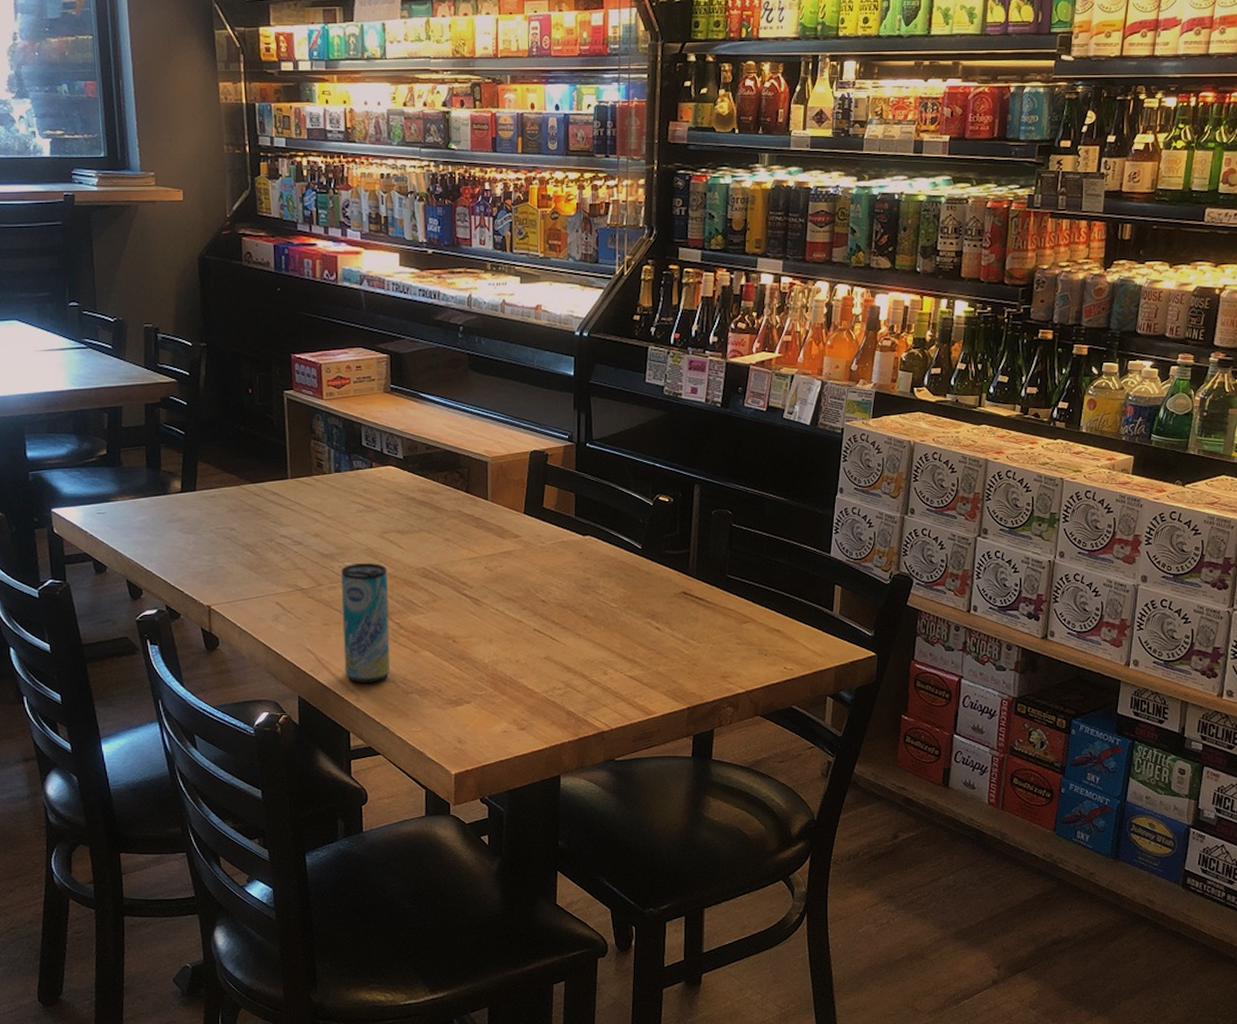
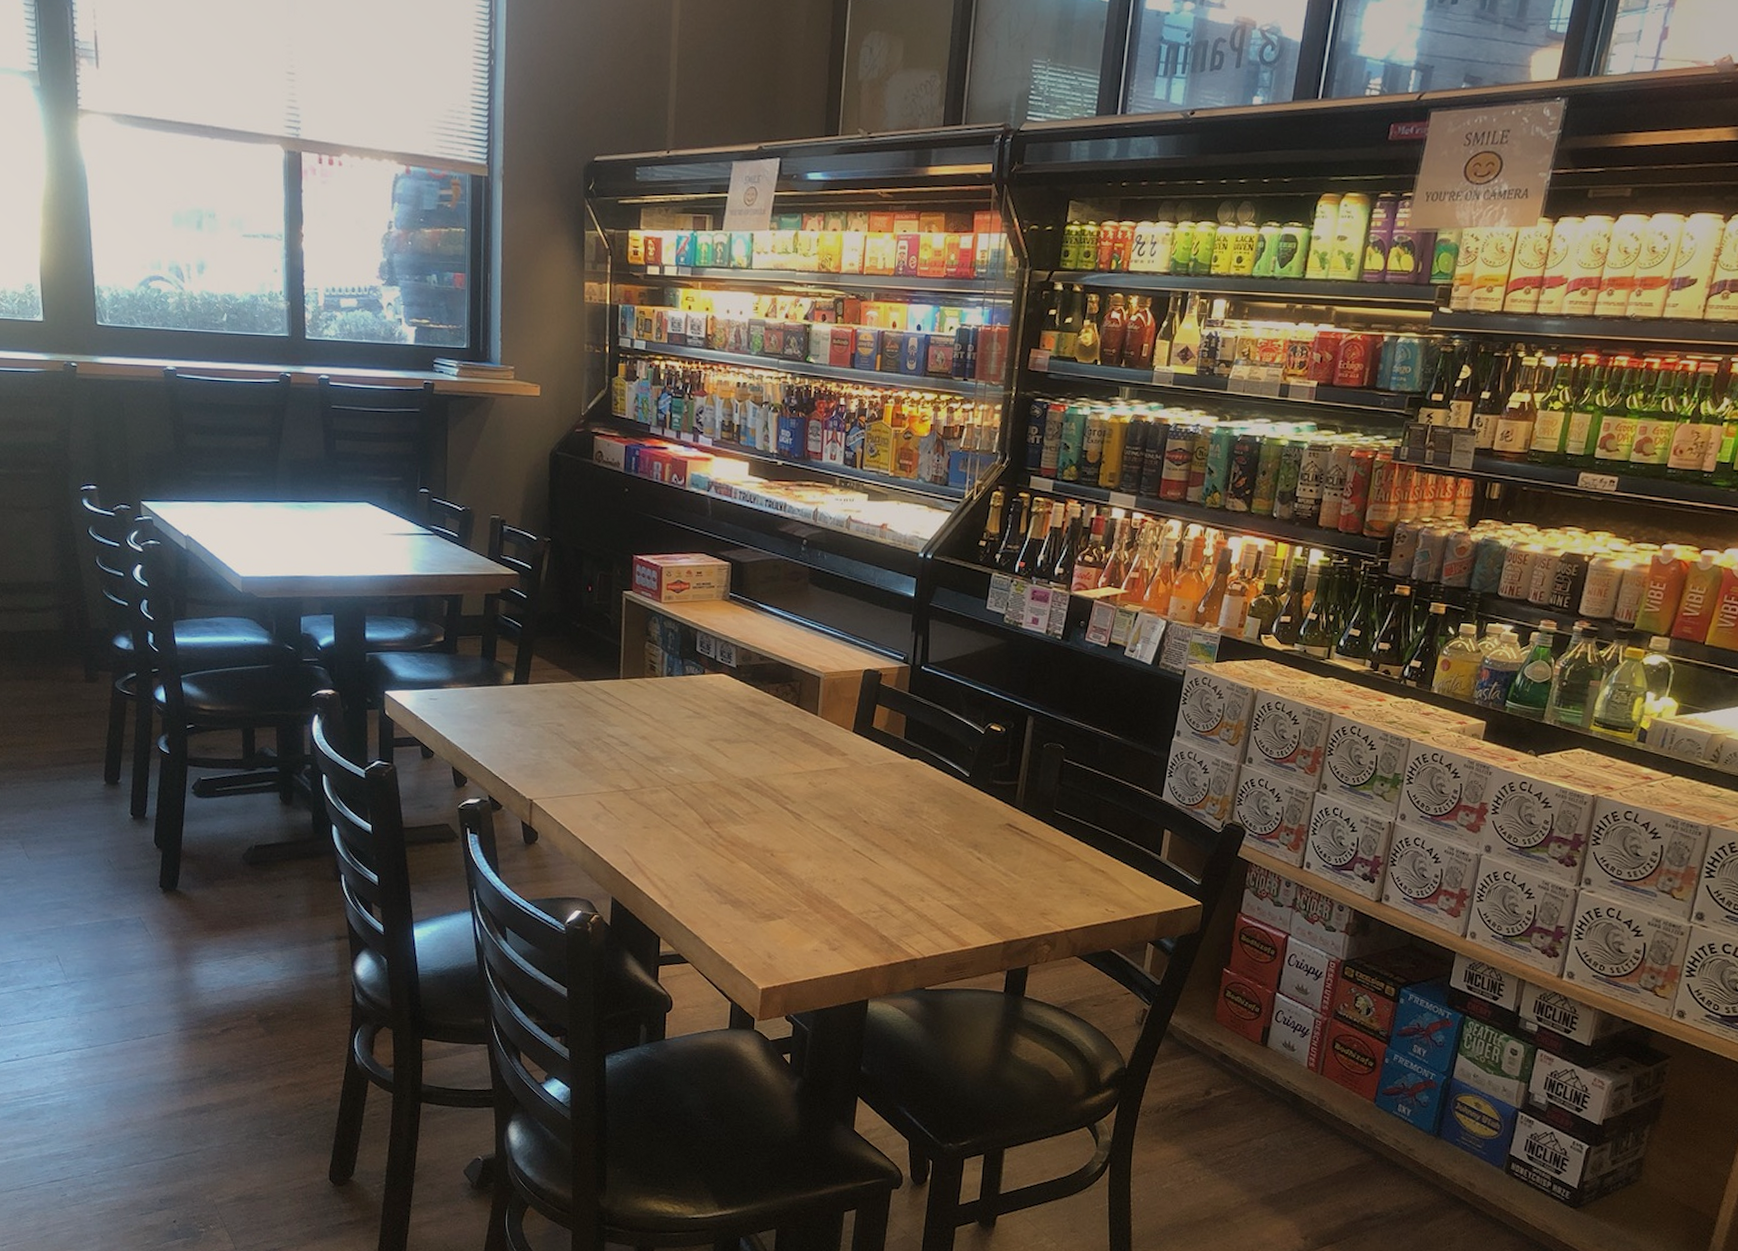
beverage can: present [340,562,390,684] -> none [660,768,711,891]

